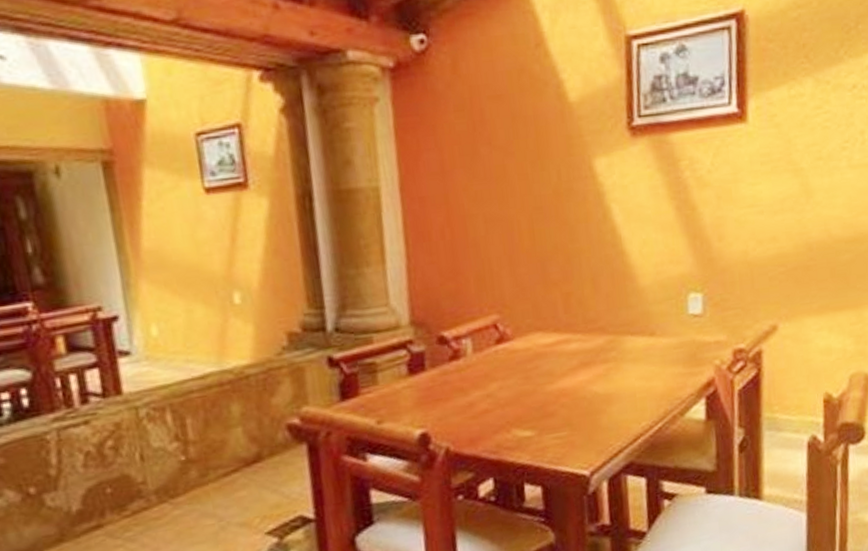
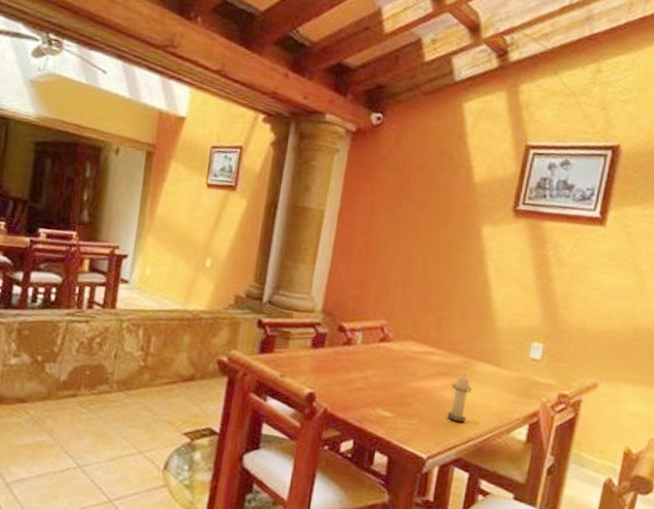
candle: none [600,354,628,419] -> present [447,372,472,422]

